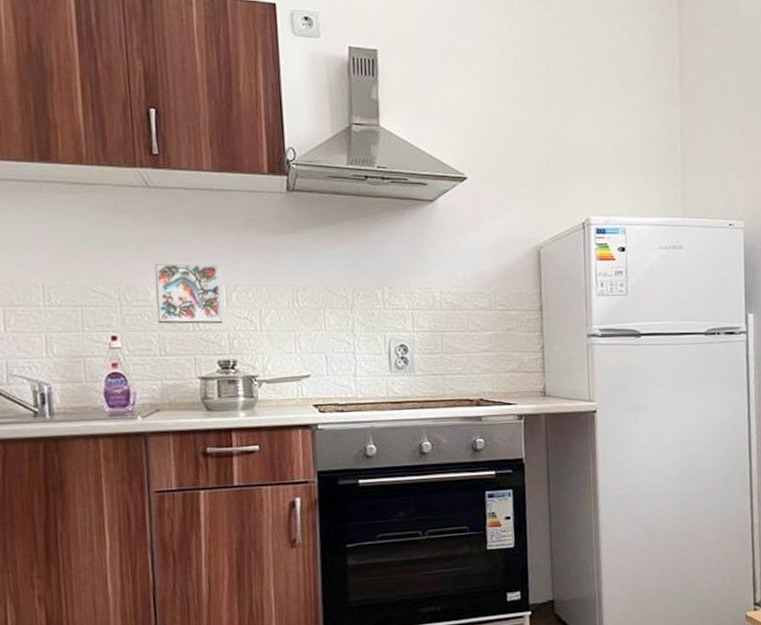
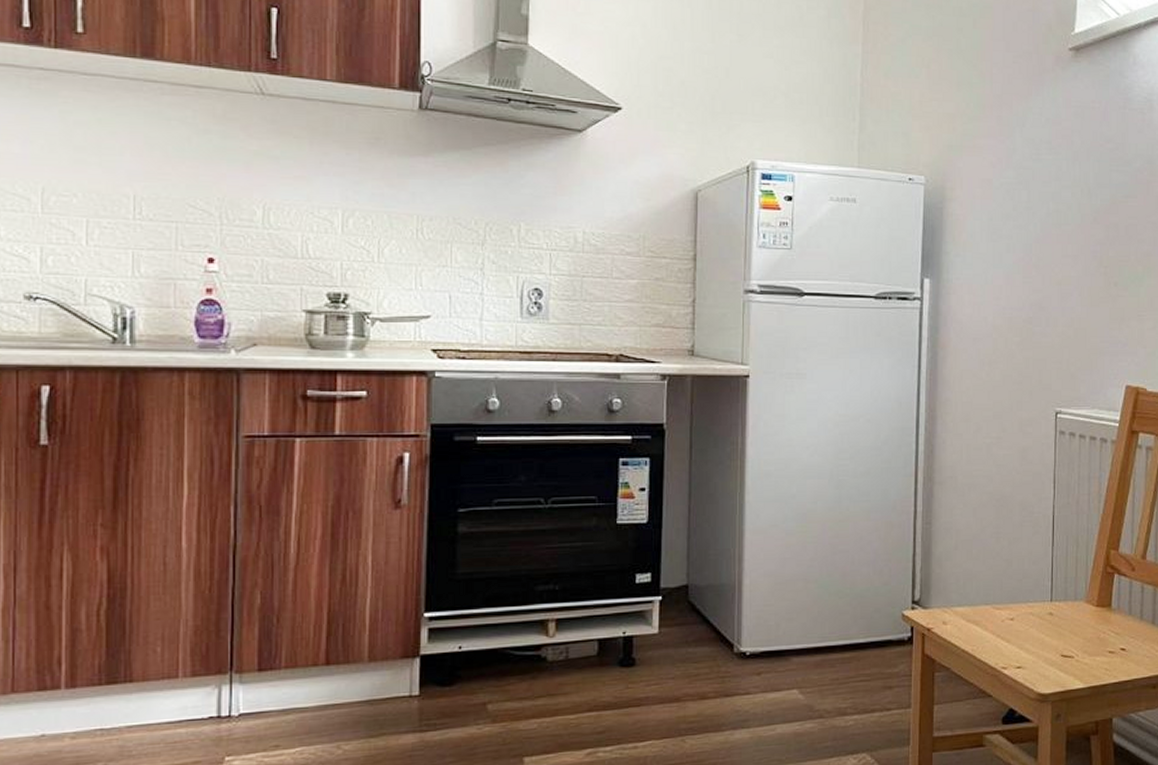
decorative tile: present [155,263,224,324] -> none [262,180,338,252]

